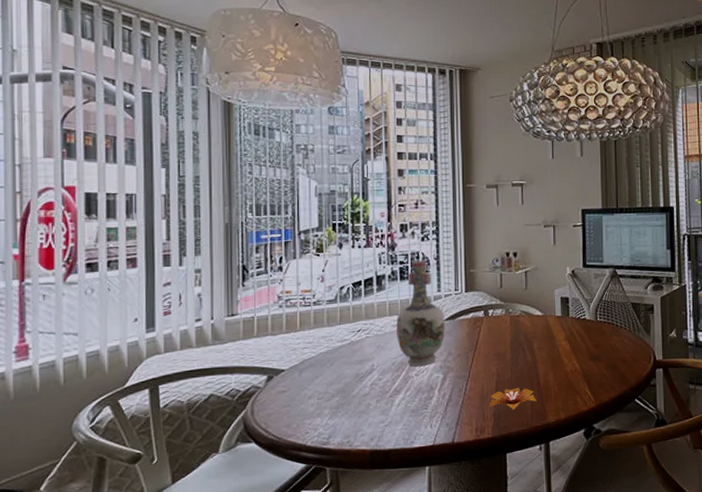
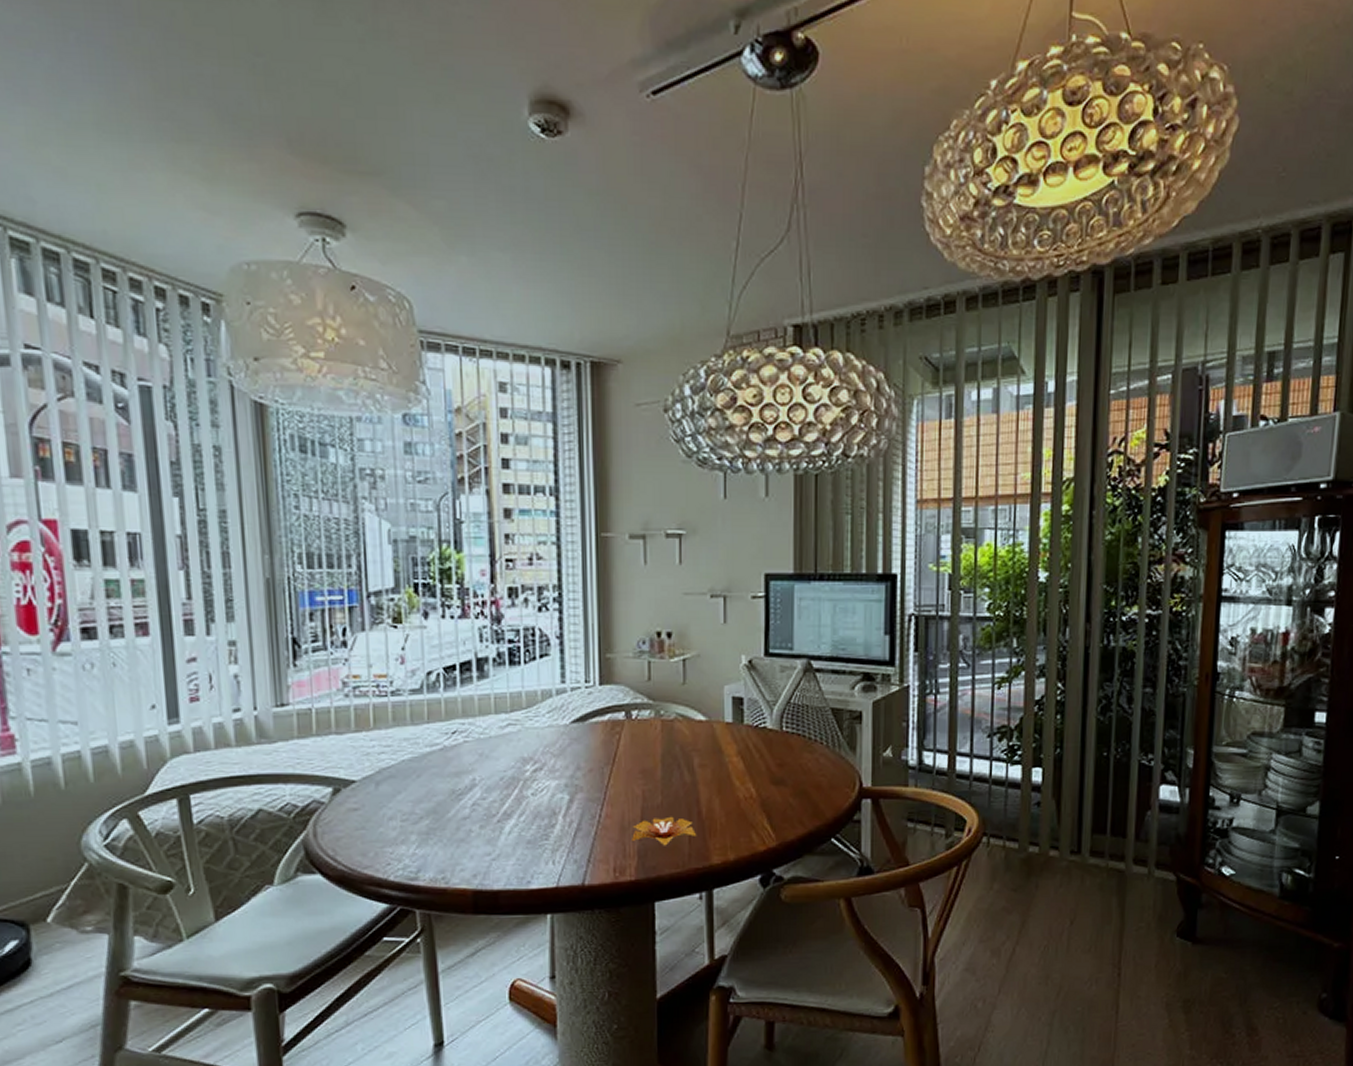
vase: present [396,260,445,366] -> none [505,638,572,783]

